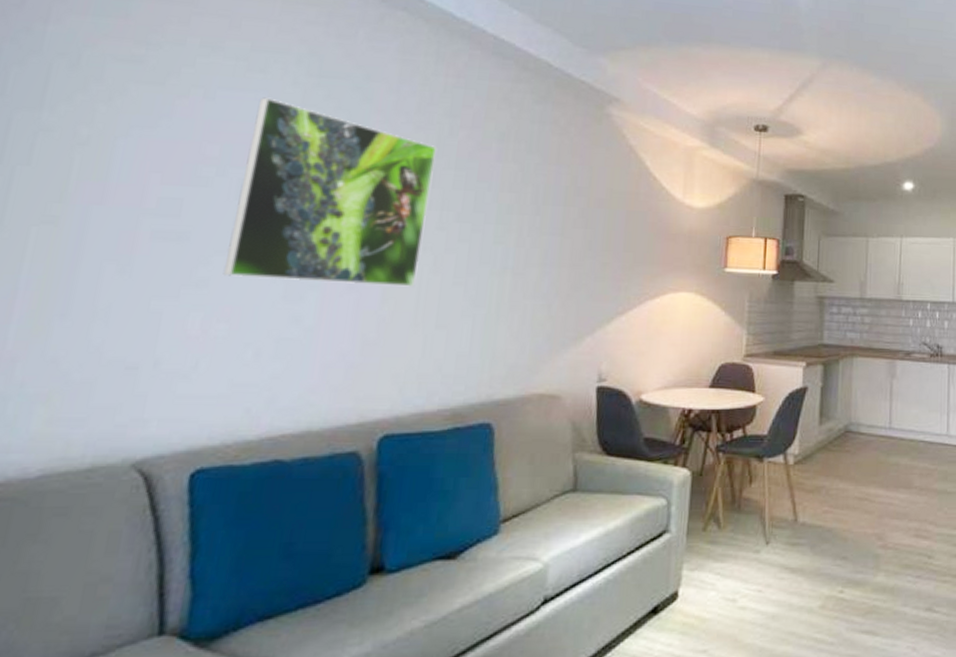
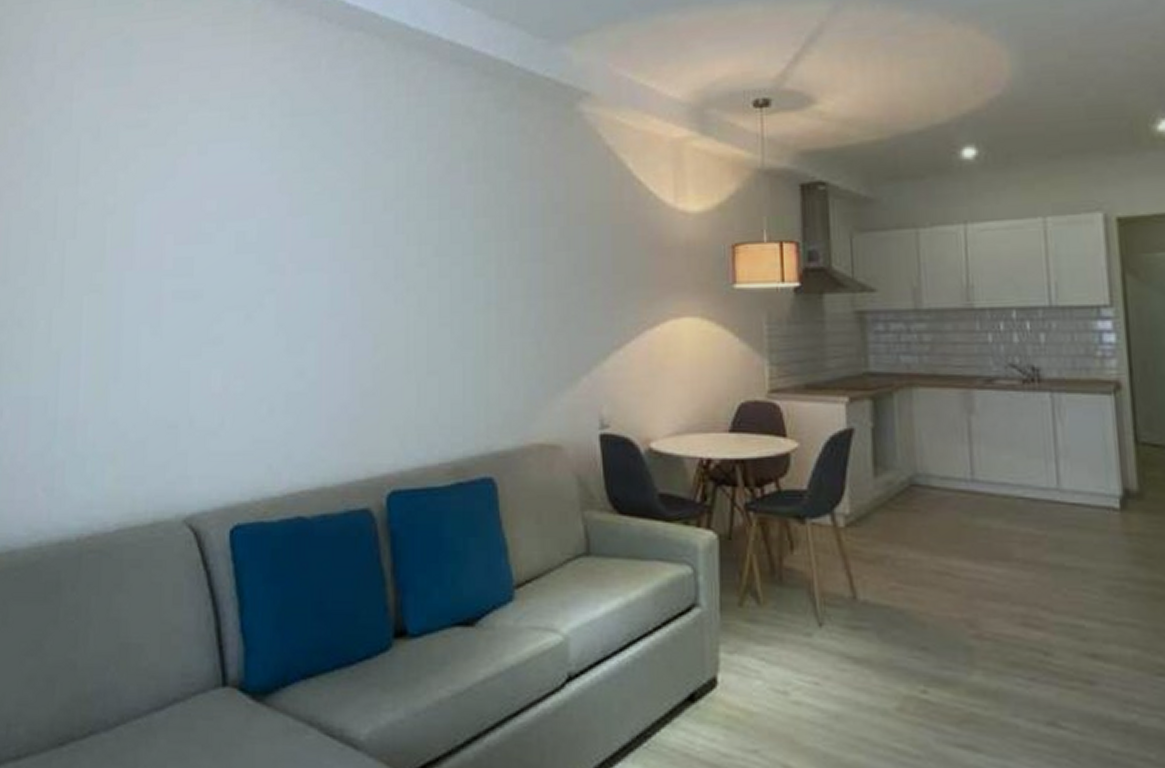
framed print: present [223,97,438,288] -> none [233,145,408,333]

